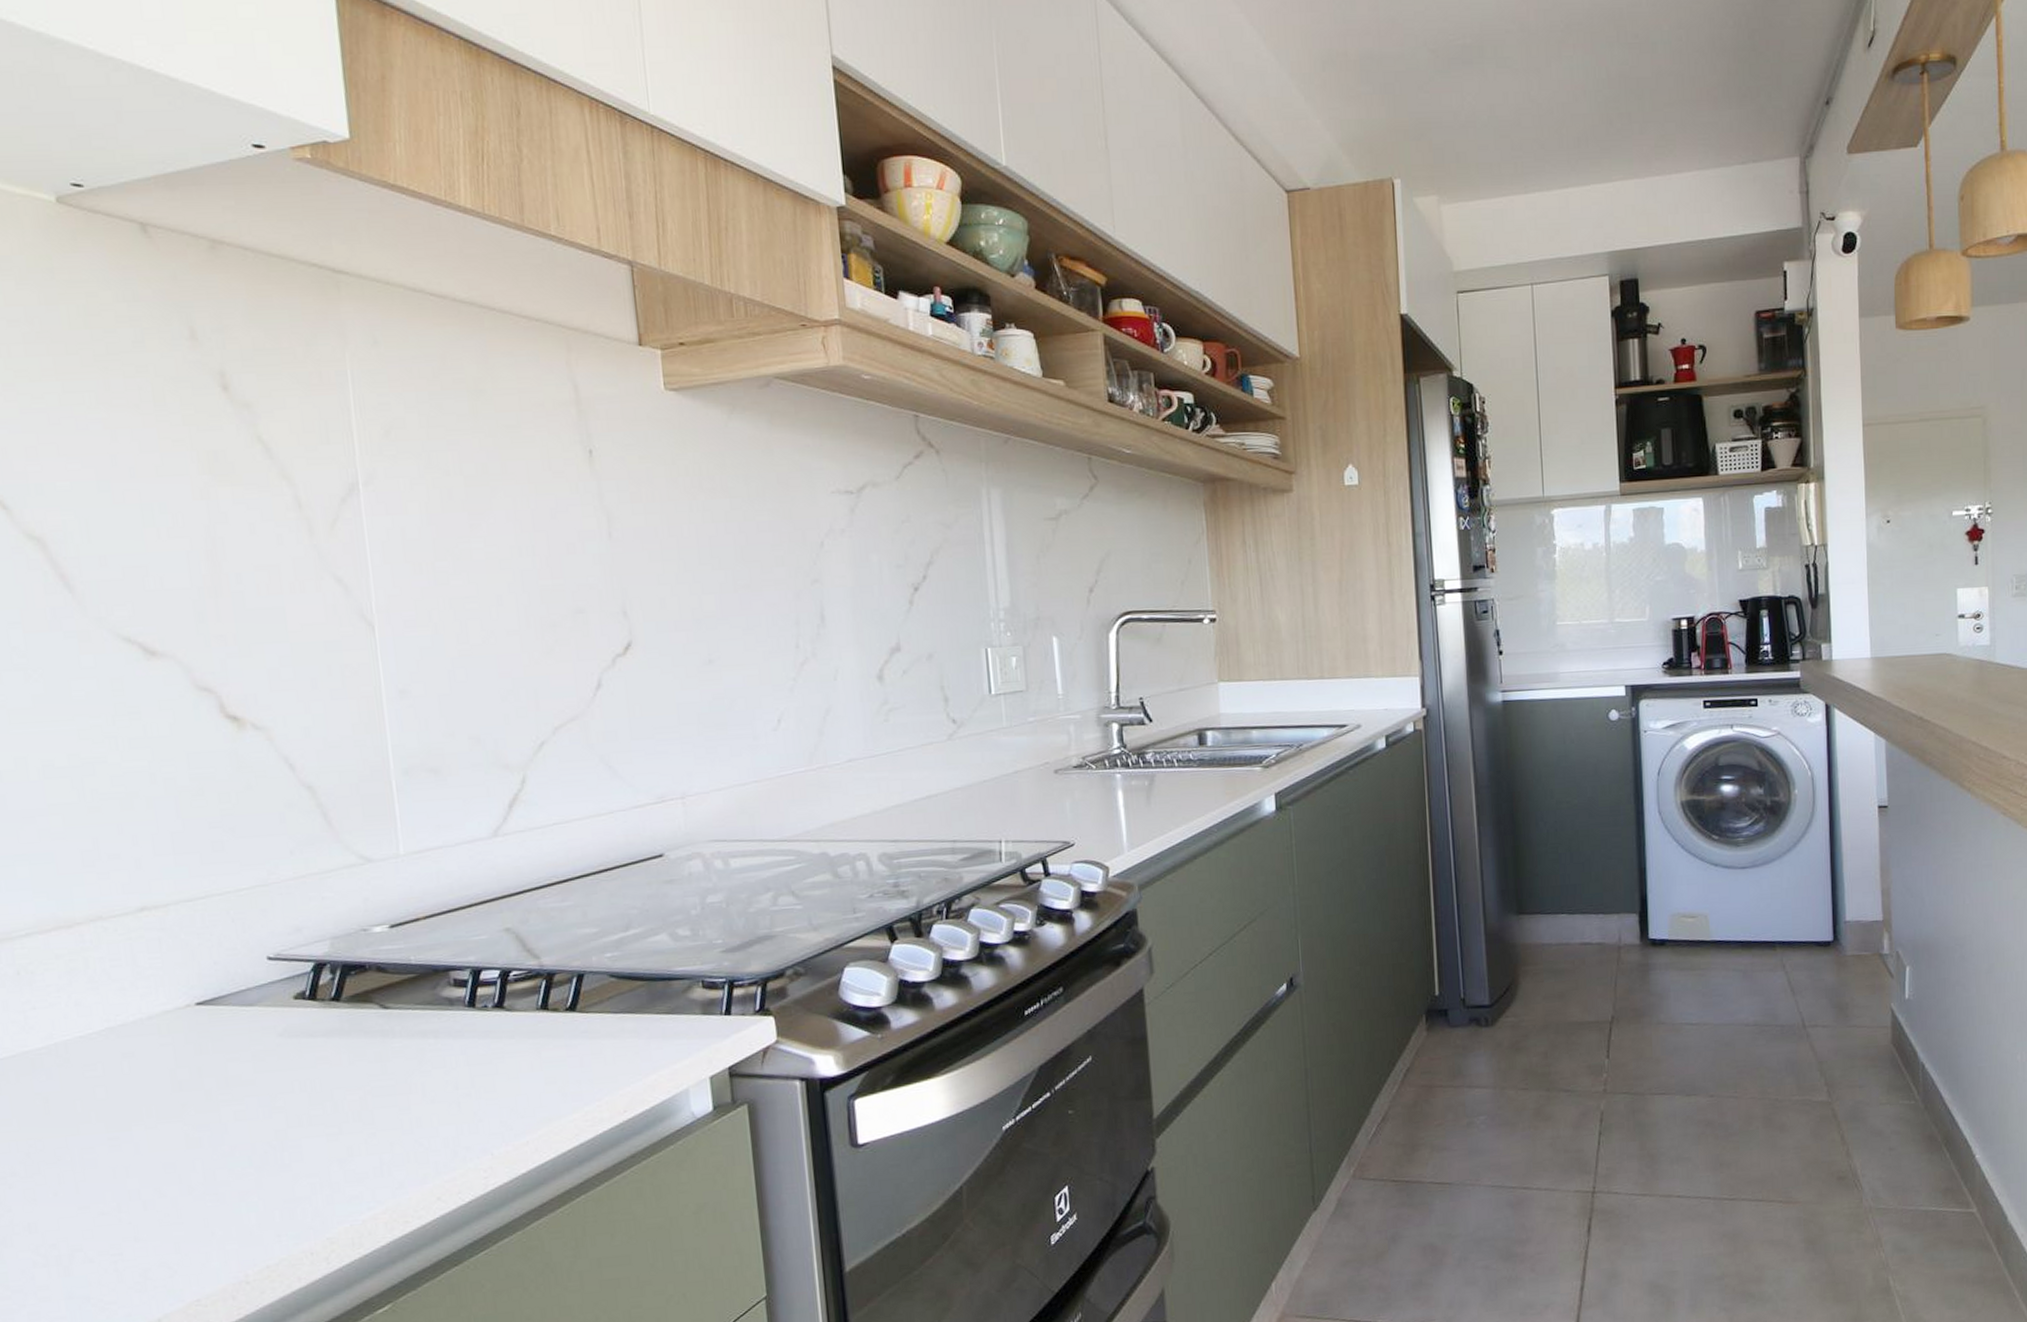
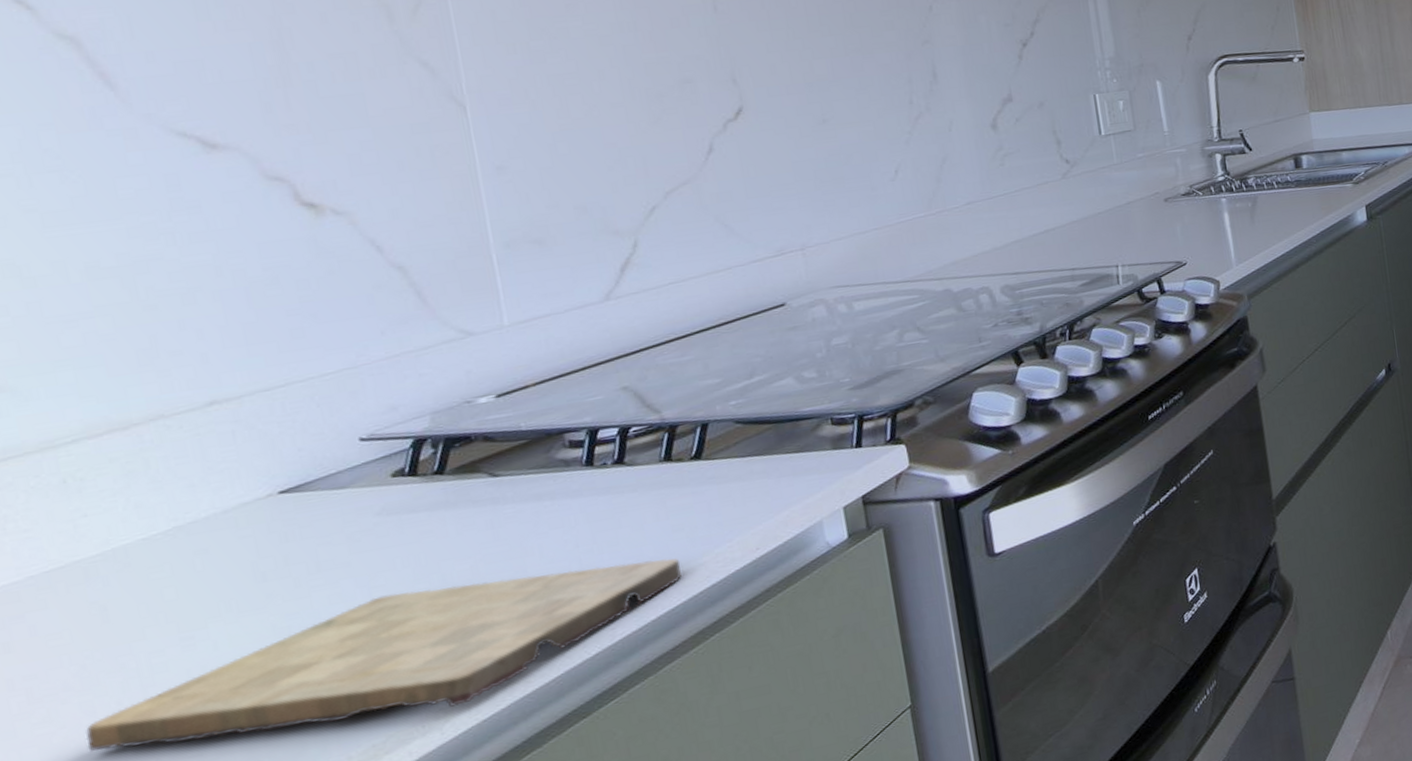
cutting board: none [27,1111,553,1240] -> present [86,558,683,753]

